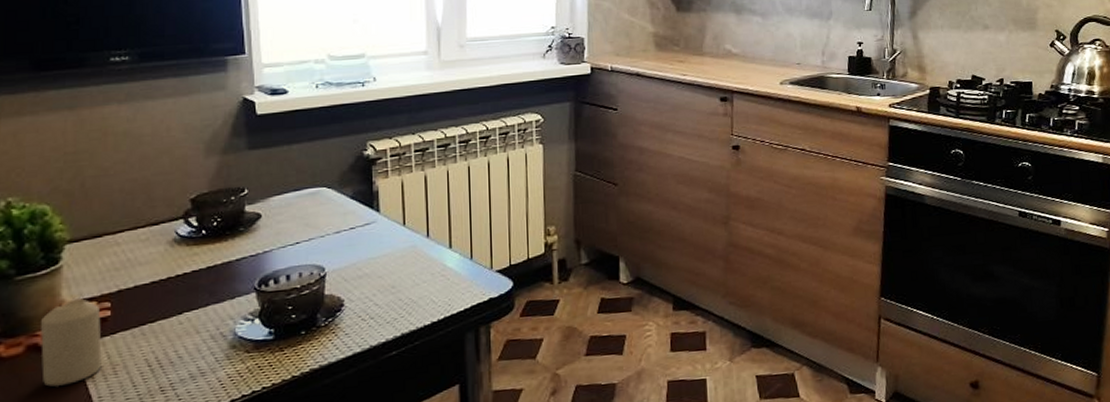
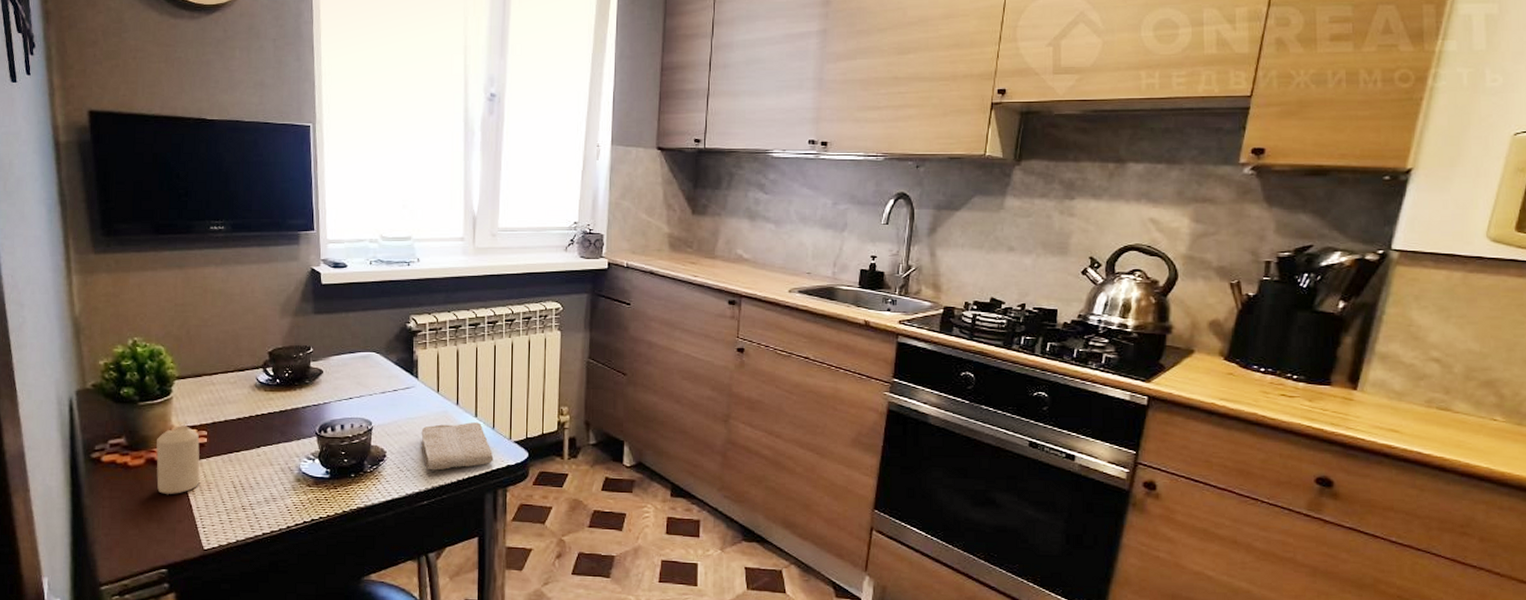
washcloth: none [386,254,473,315] -> present [421,422,494,471]

